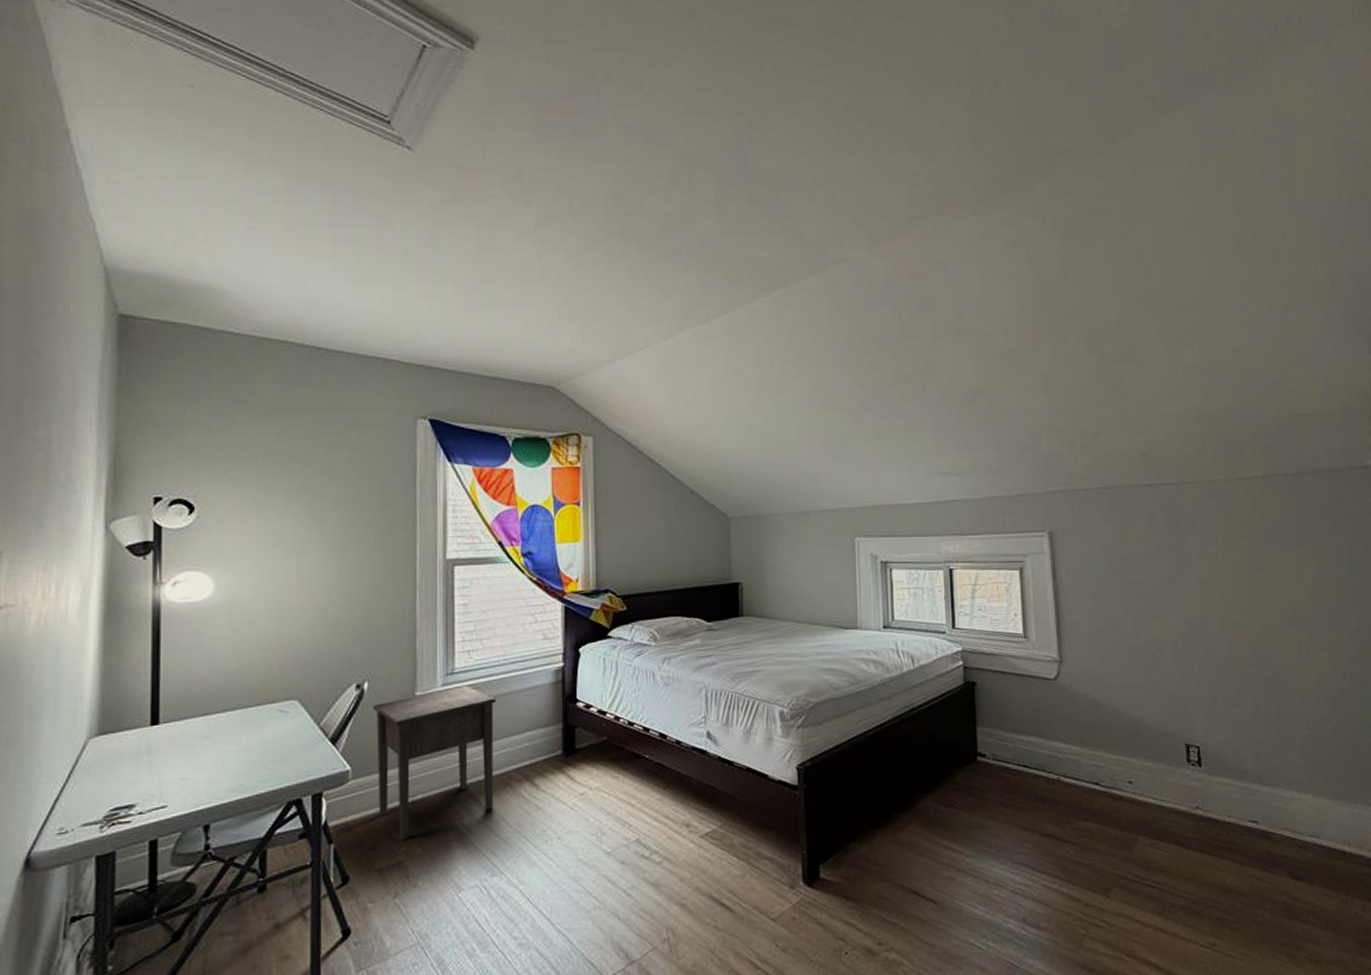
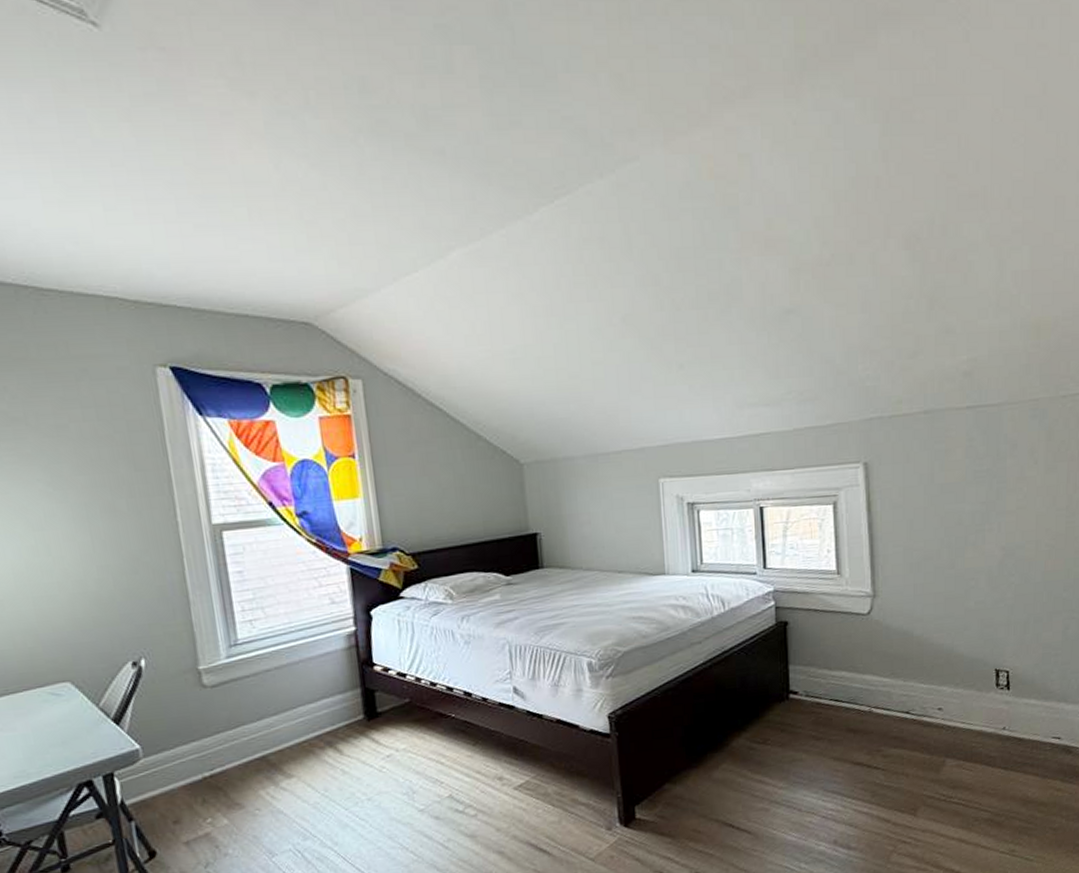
nightstand: present [372,686,496,840] -> none [153,657,298,813]

